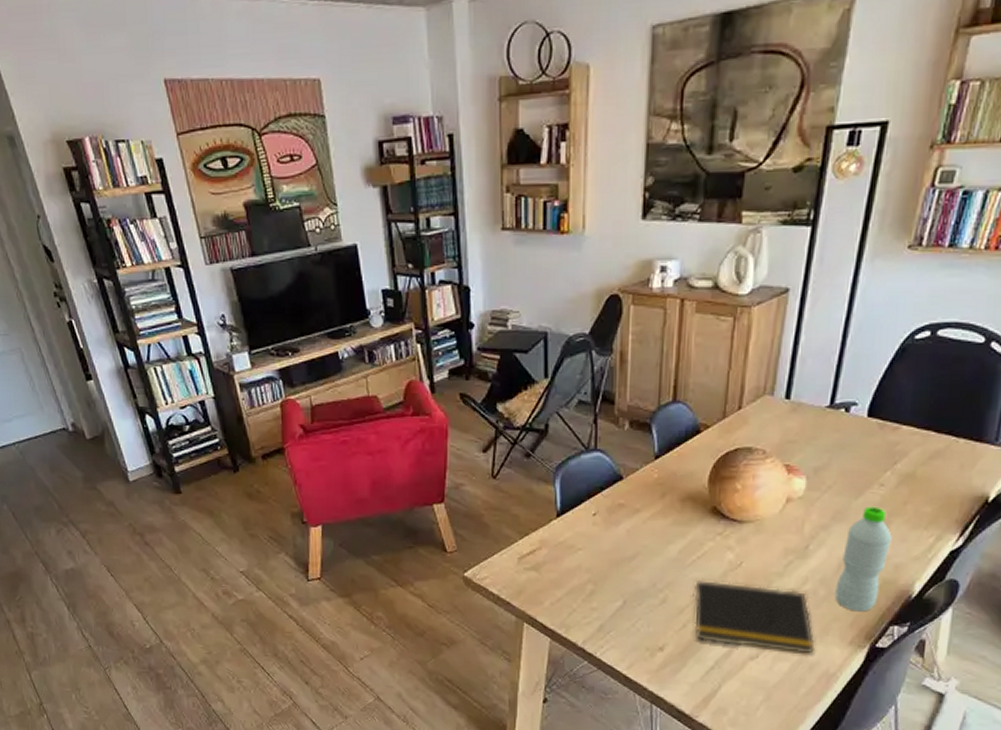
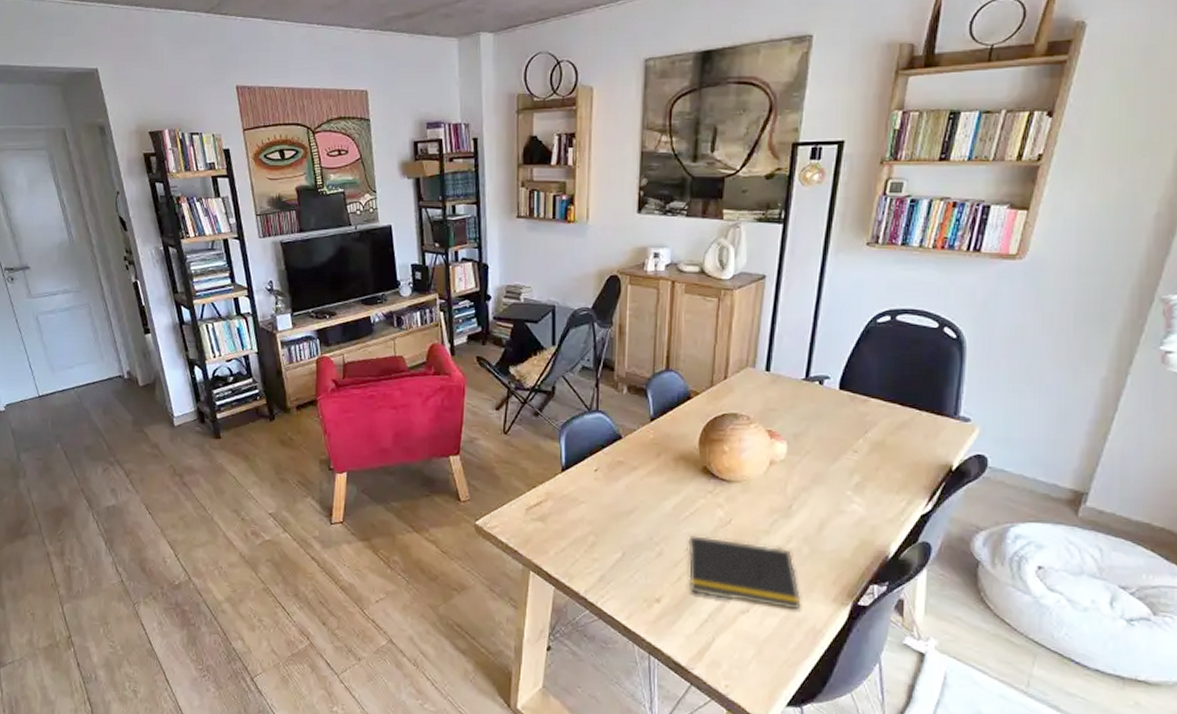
water bottle: present [835,506,892,612] -> none [818,471,867,571]

